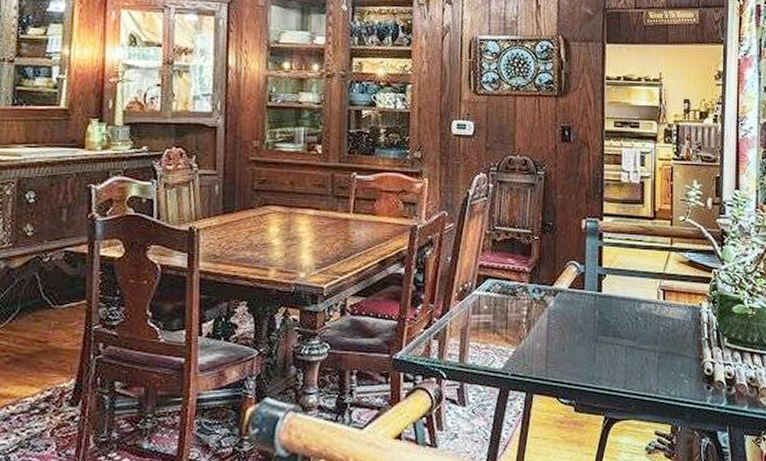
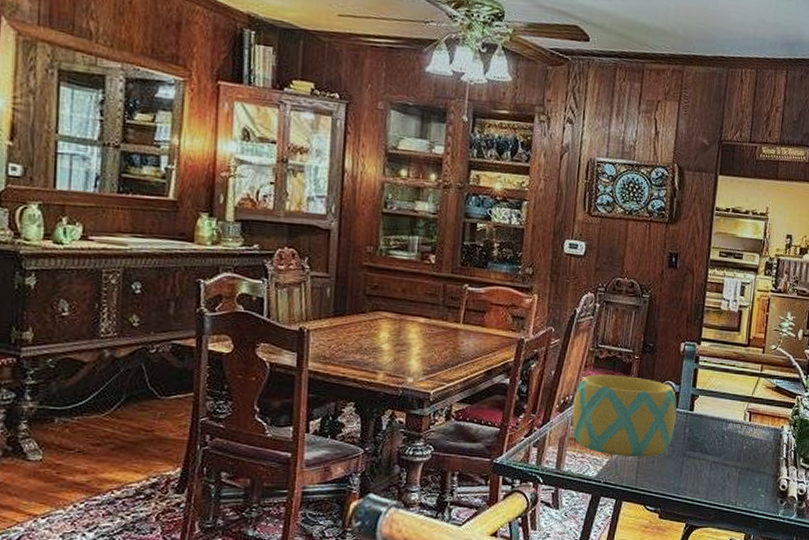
bowl: none [472,258,584,345] -> present [572,374,677,457]

